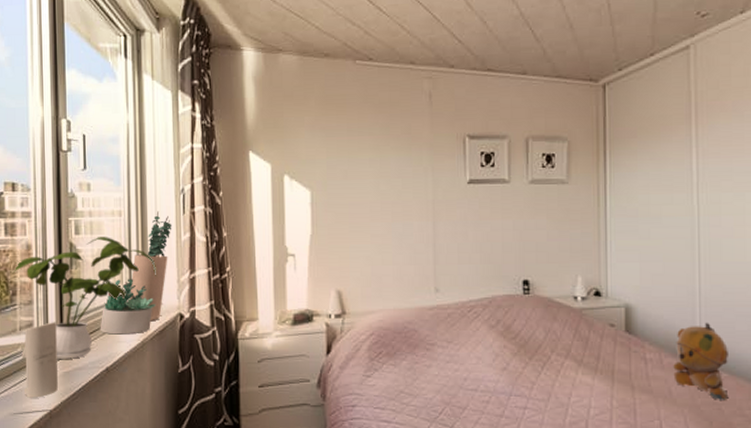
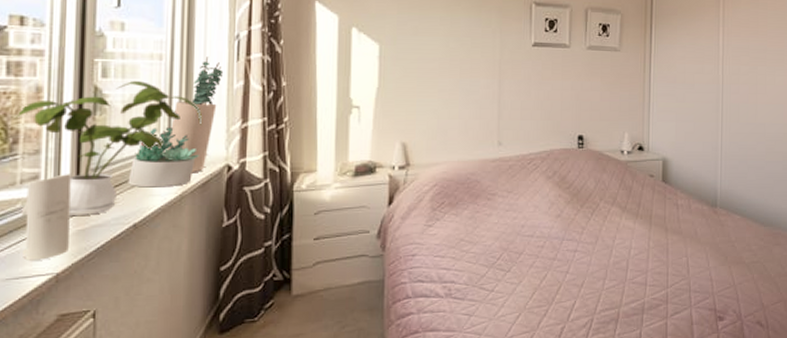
stuffed bear: present [673,322,728,400] -> none [699,173,741,238]

